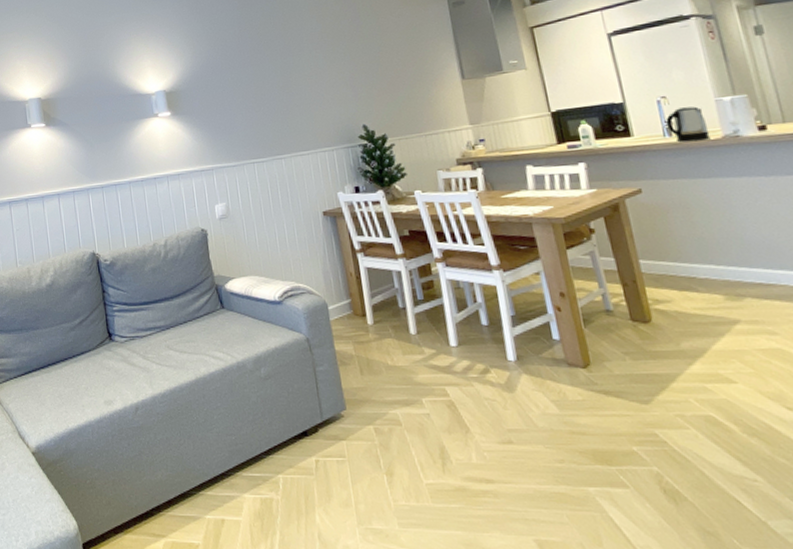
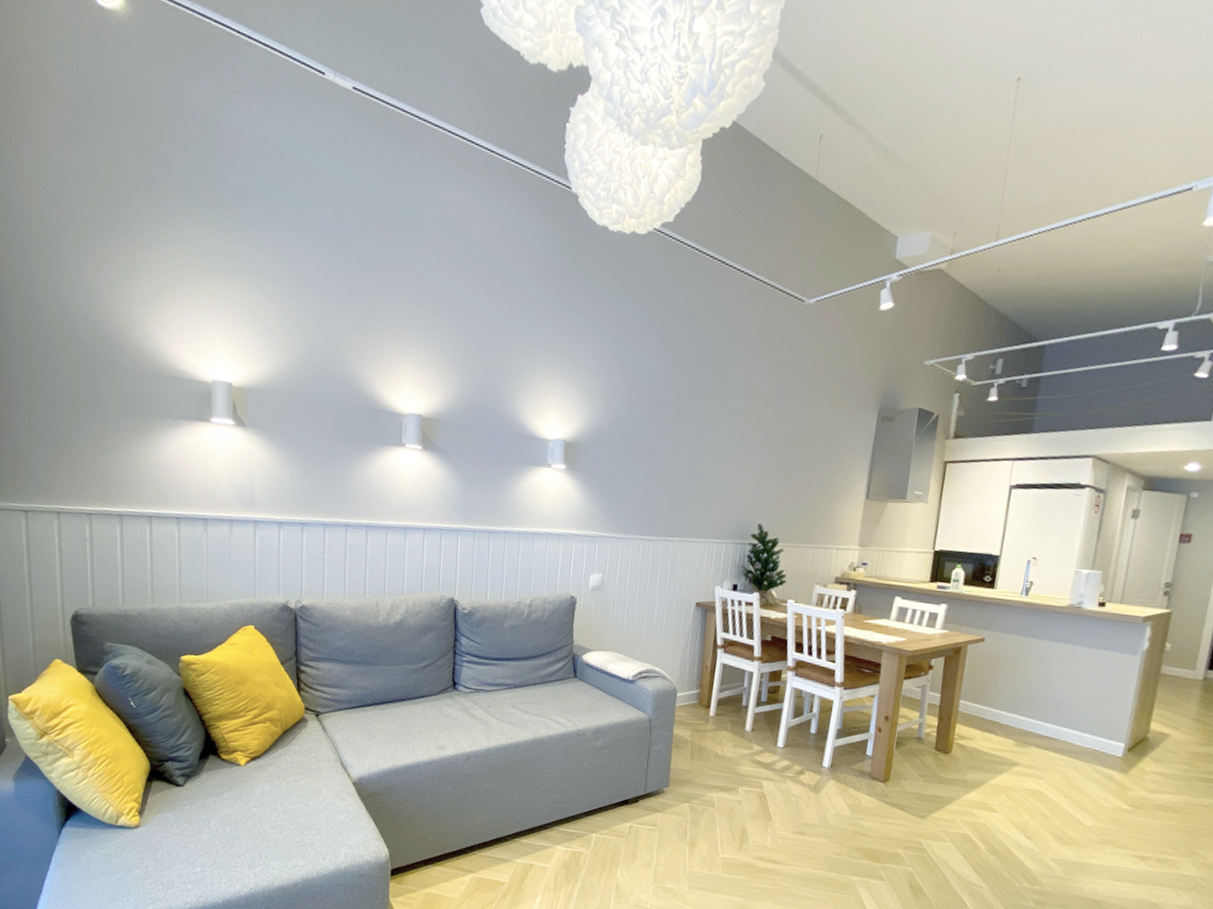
kettle: present [665,106,711,142] -> none [1026,571,1062,606]

